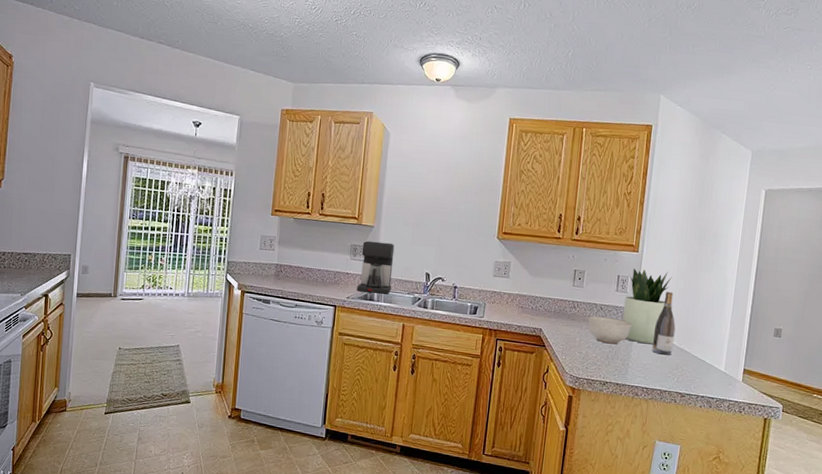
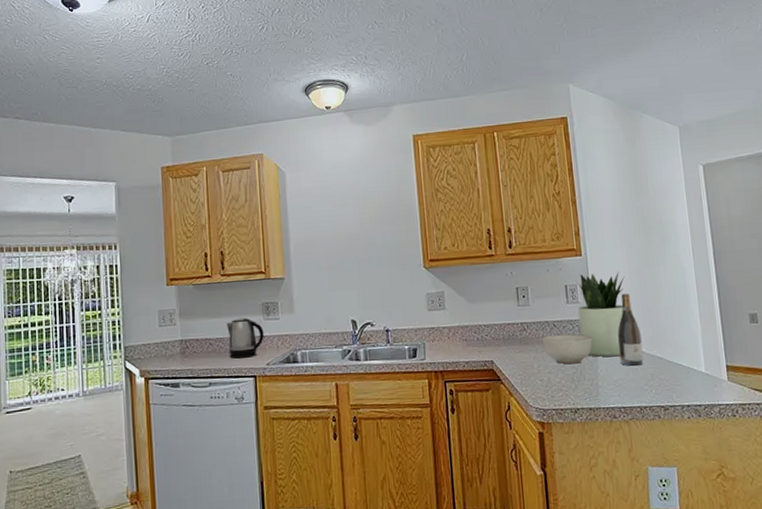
kettle: none [316,254,349,290] -> present [227,317,264,359]
coffee maker: present [357,241,395,294] -> none [276,293,315,355]

